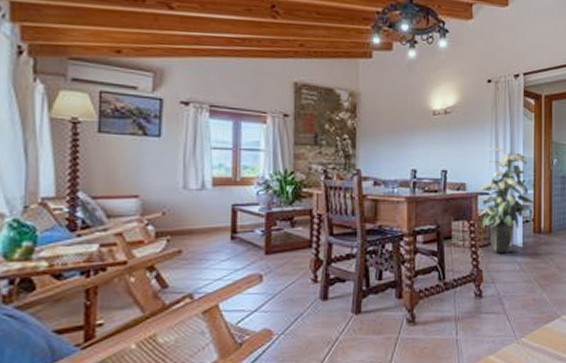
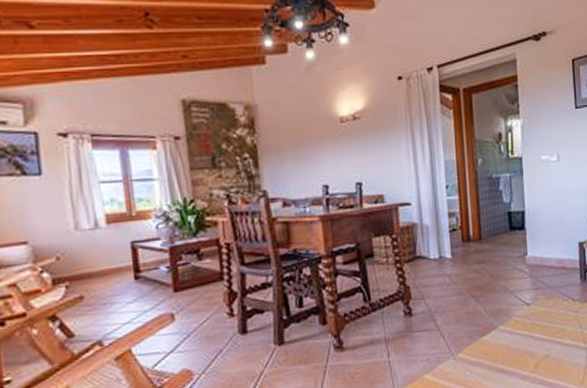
indoor plant: present [478,148,535,254] -> none [398,152,461,268]

